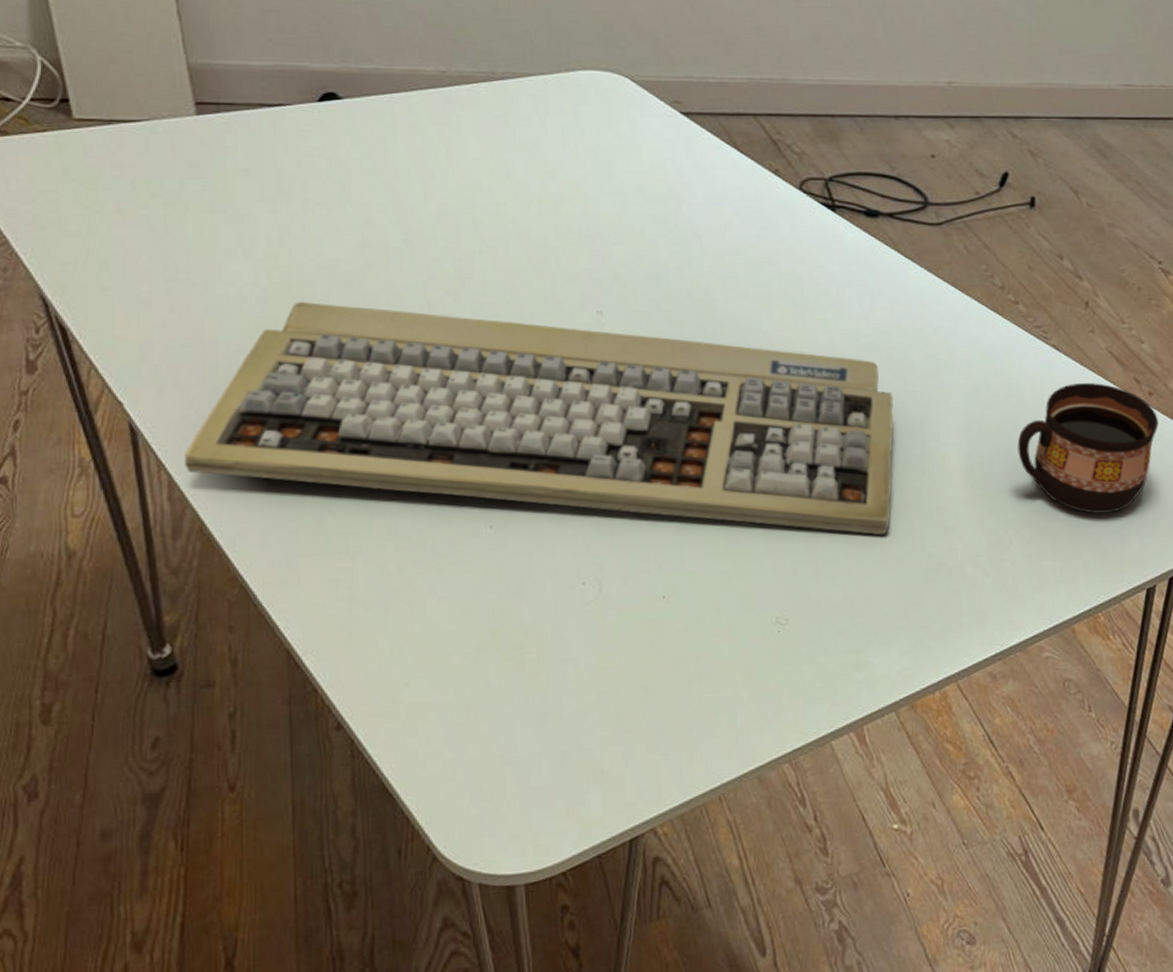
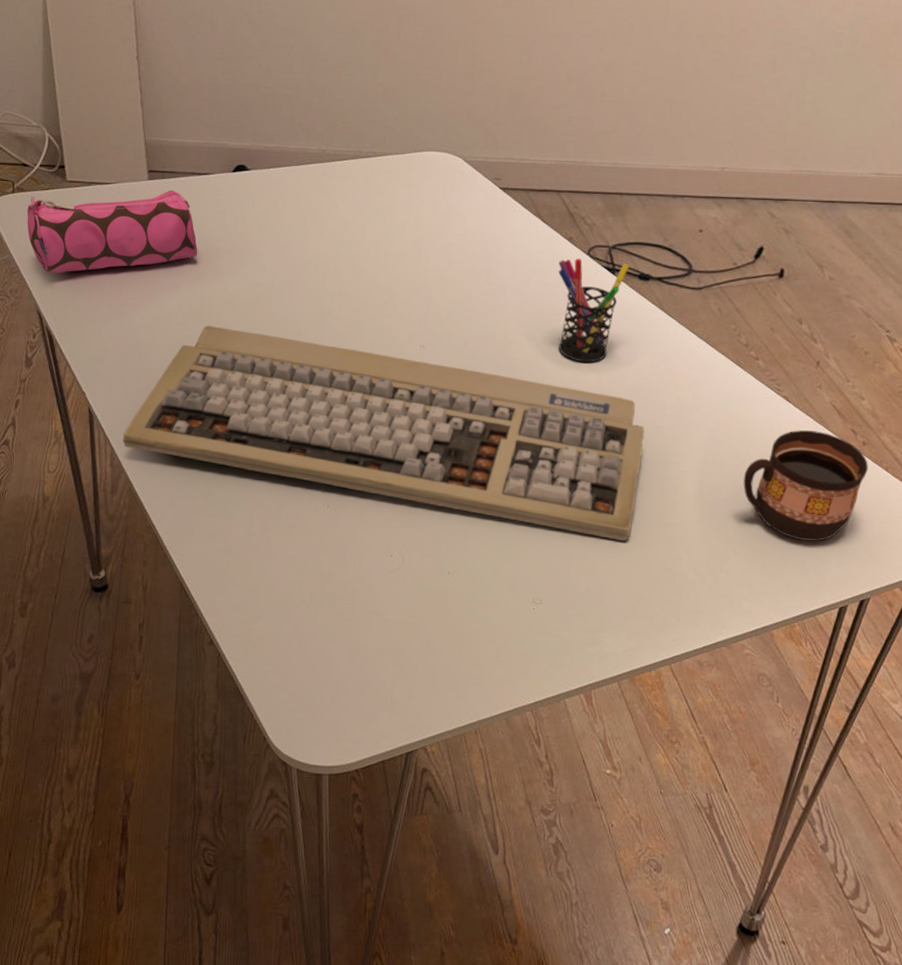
pencil case: none [15,127,277,244] -> present [27,190,198,274]
pen holder: none [765,195,852,320] -> present [558,259,629,363]

